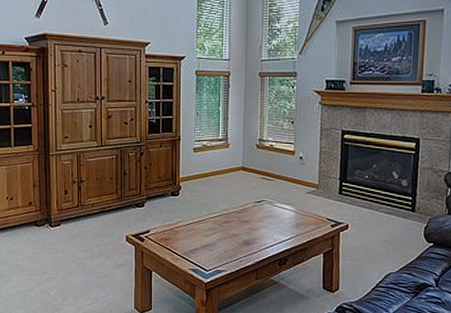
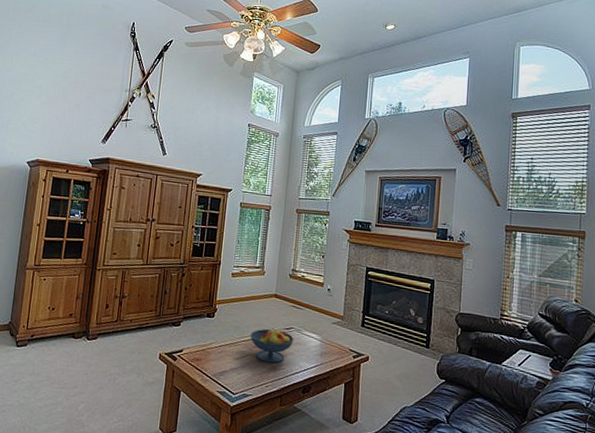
fruit bowl: none [219,202,266,238] -> present [250,328,294,363]

